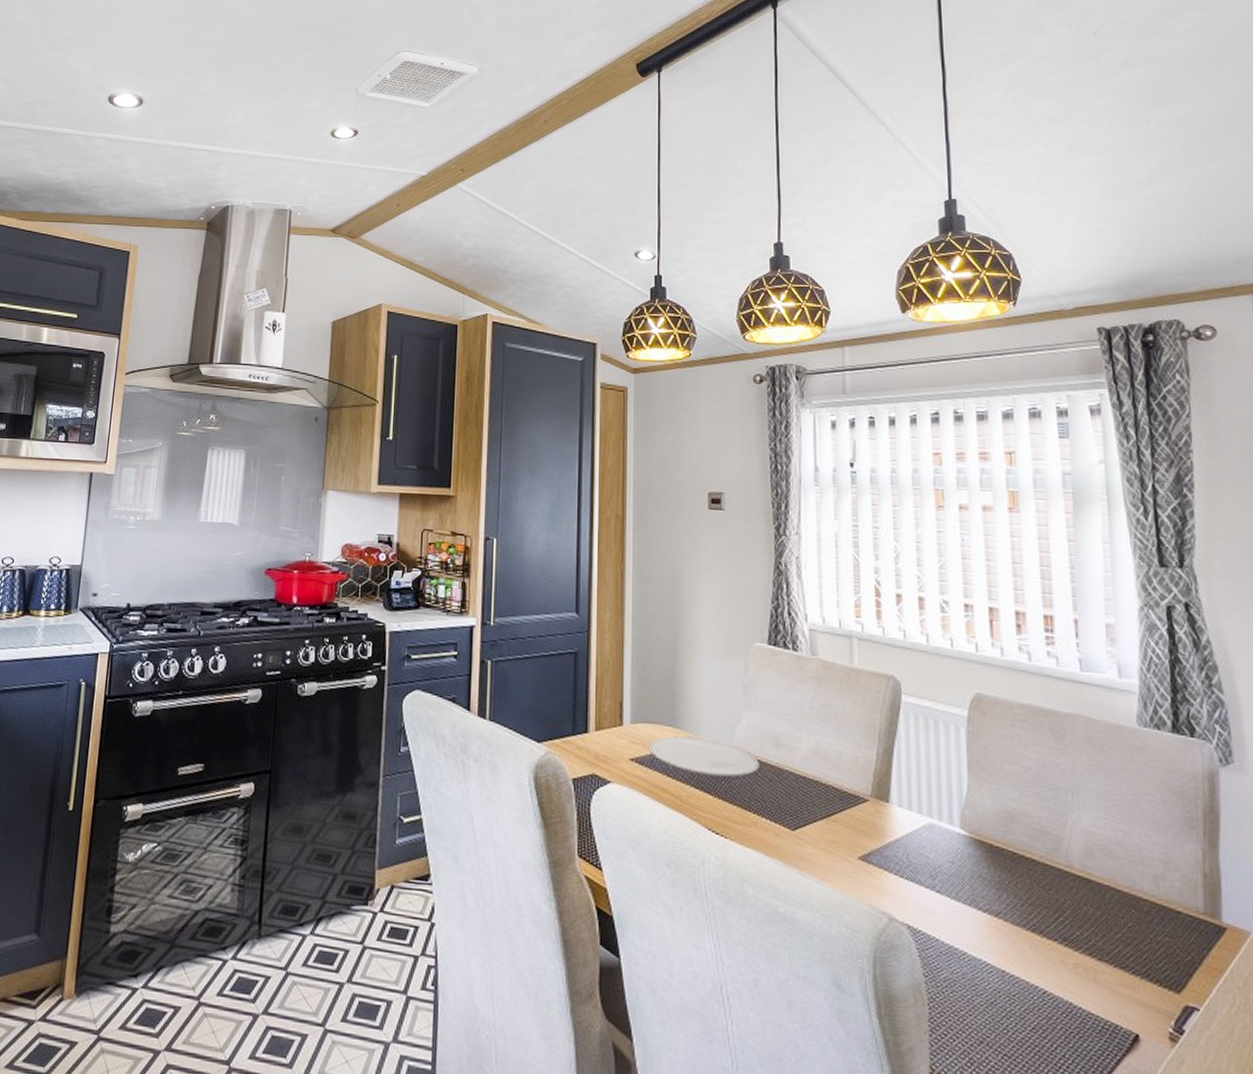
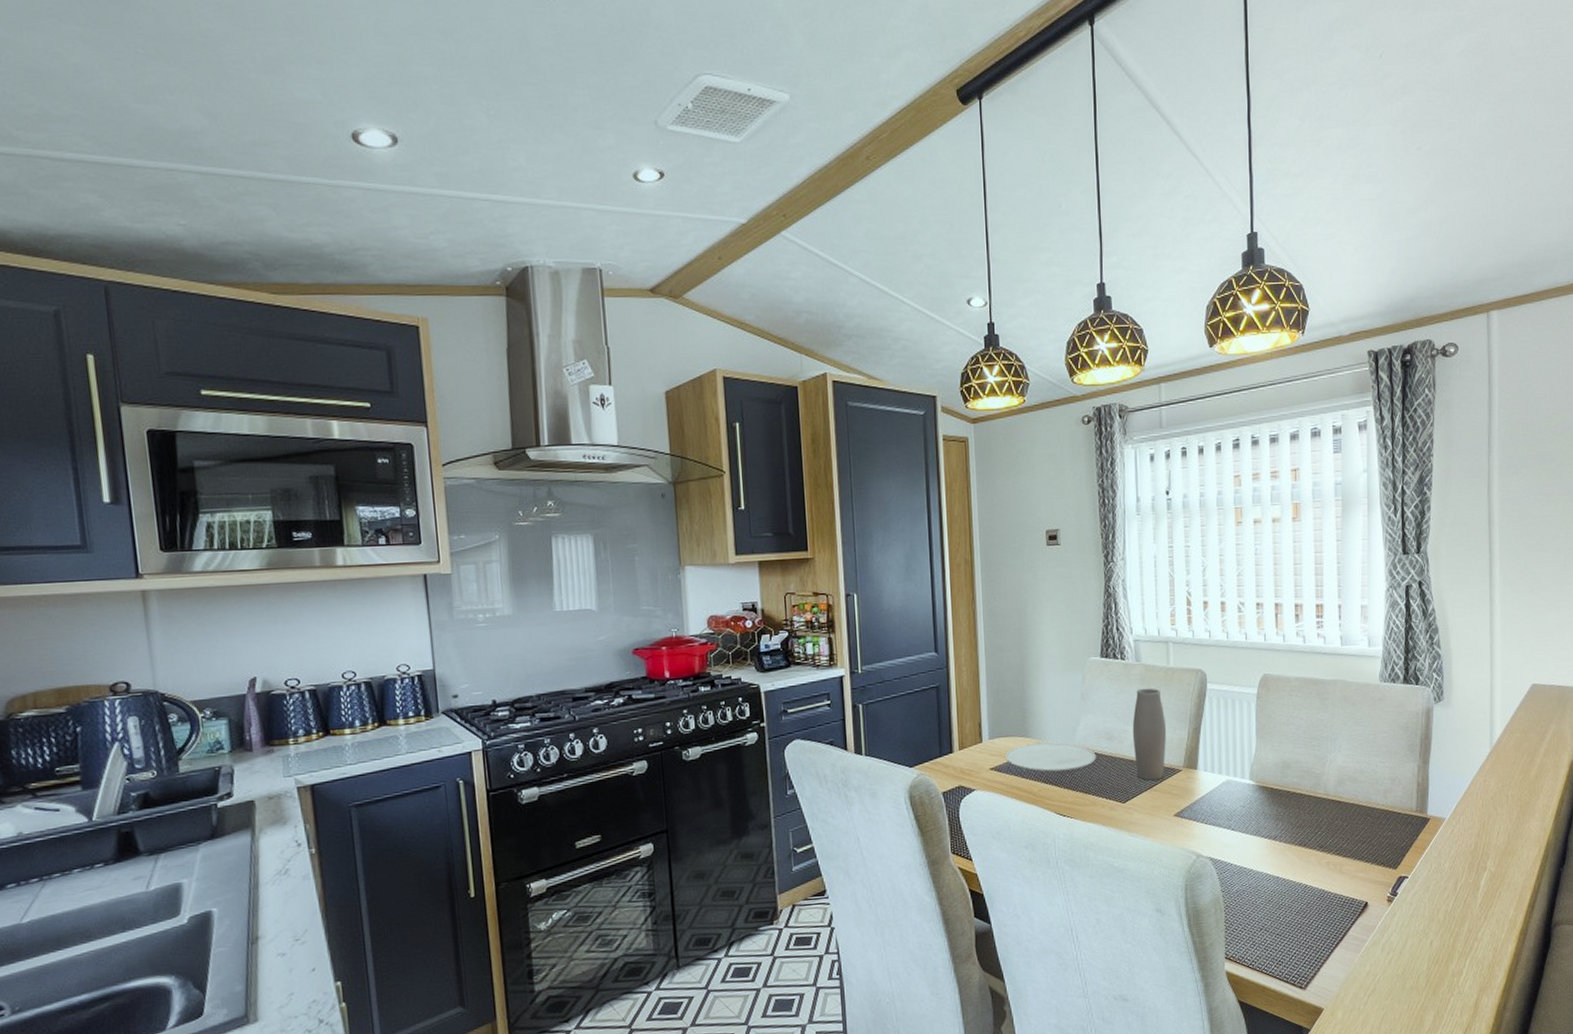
vase: none [805,688,850,809] -> present [1132,688,1167,782]

